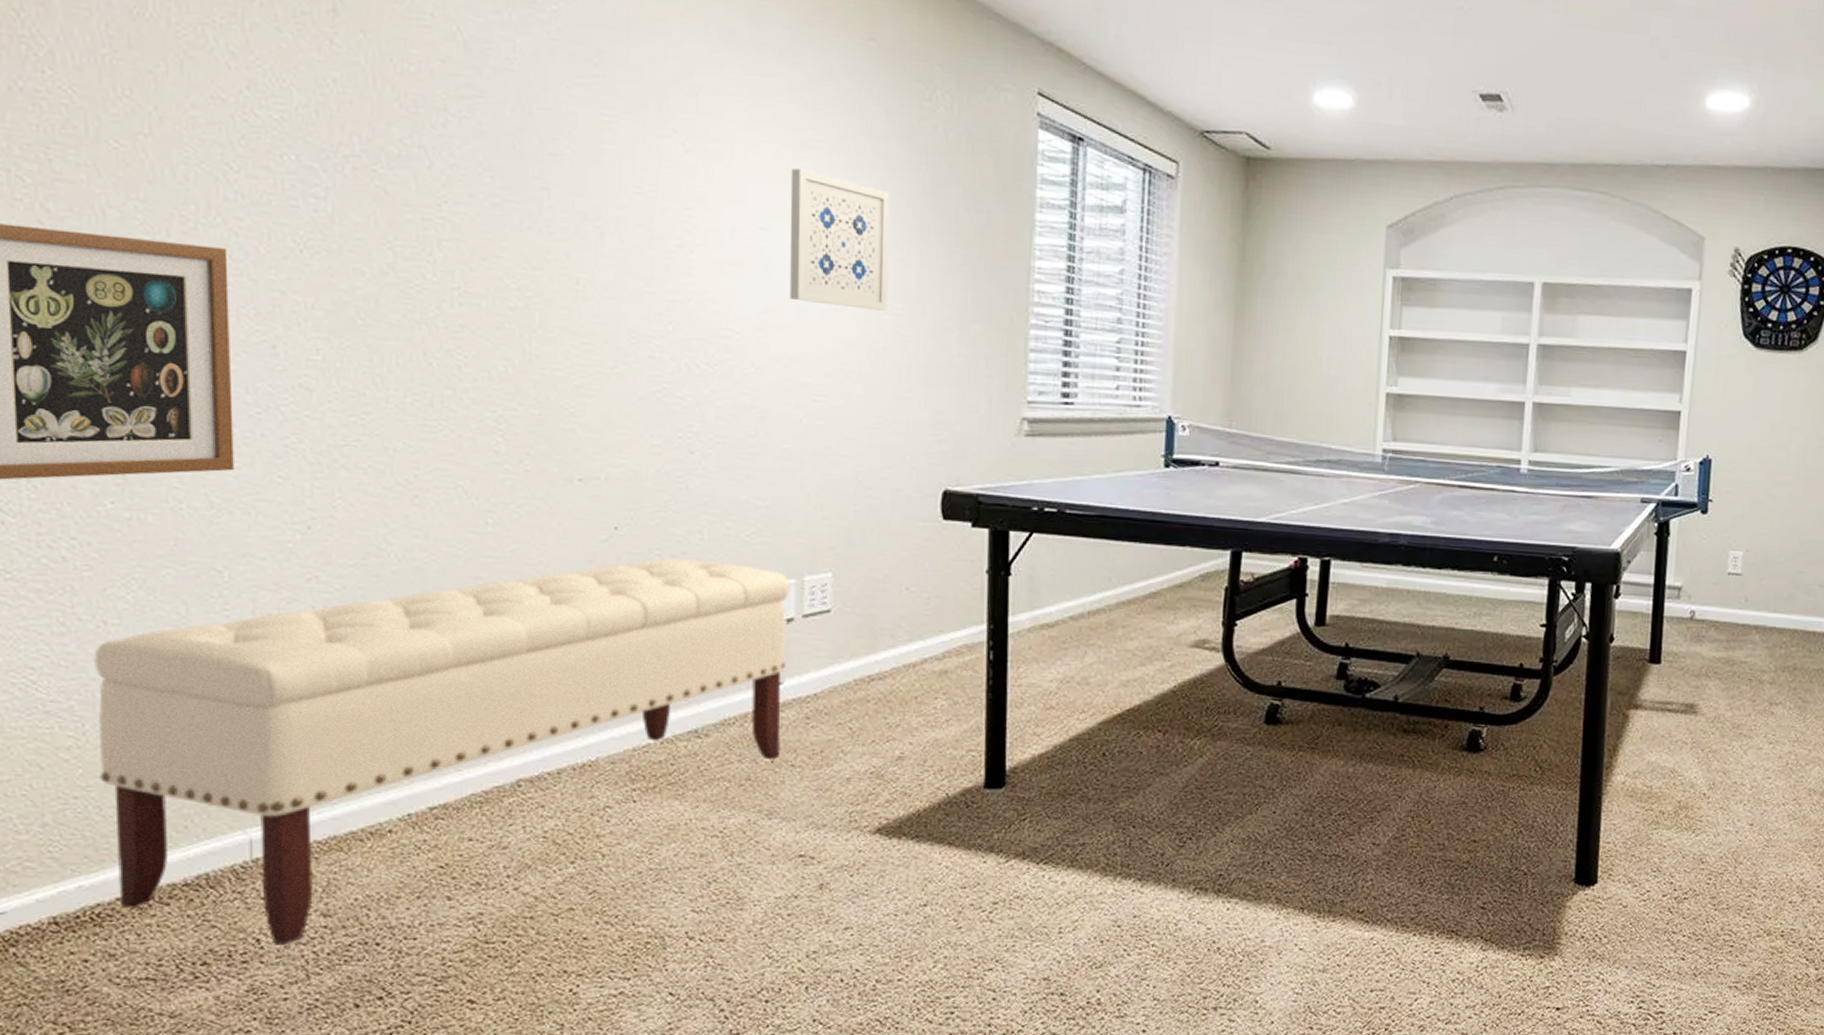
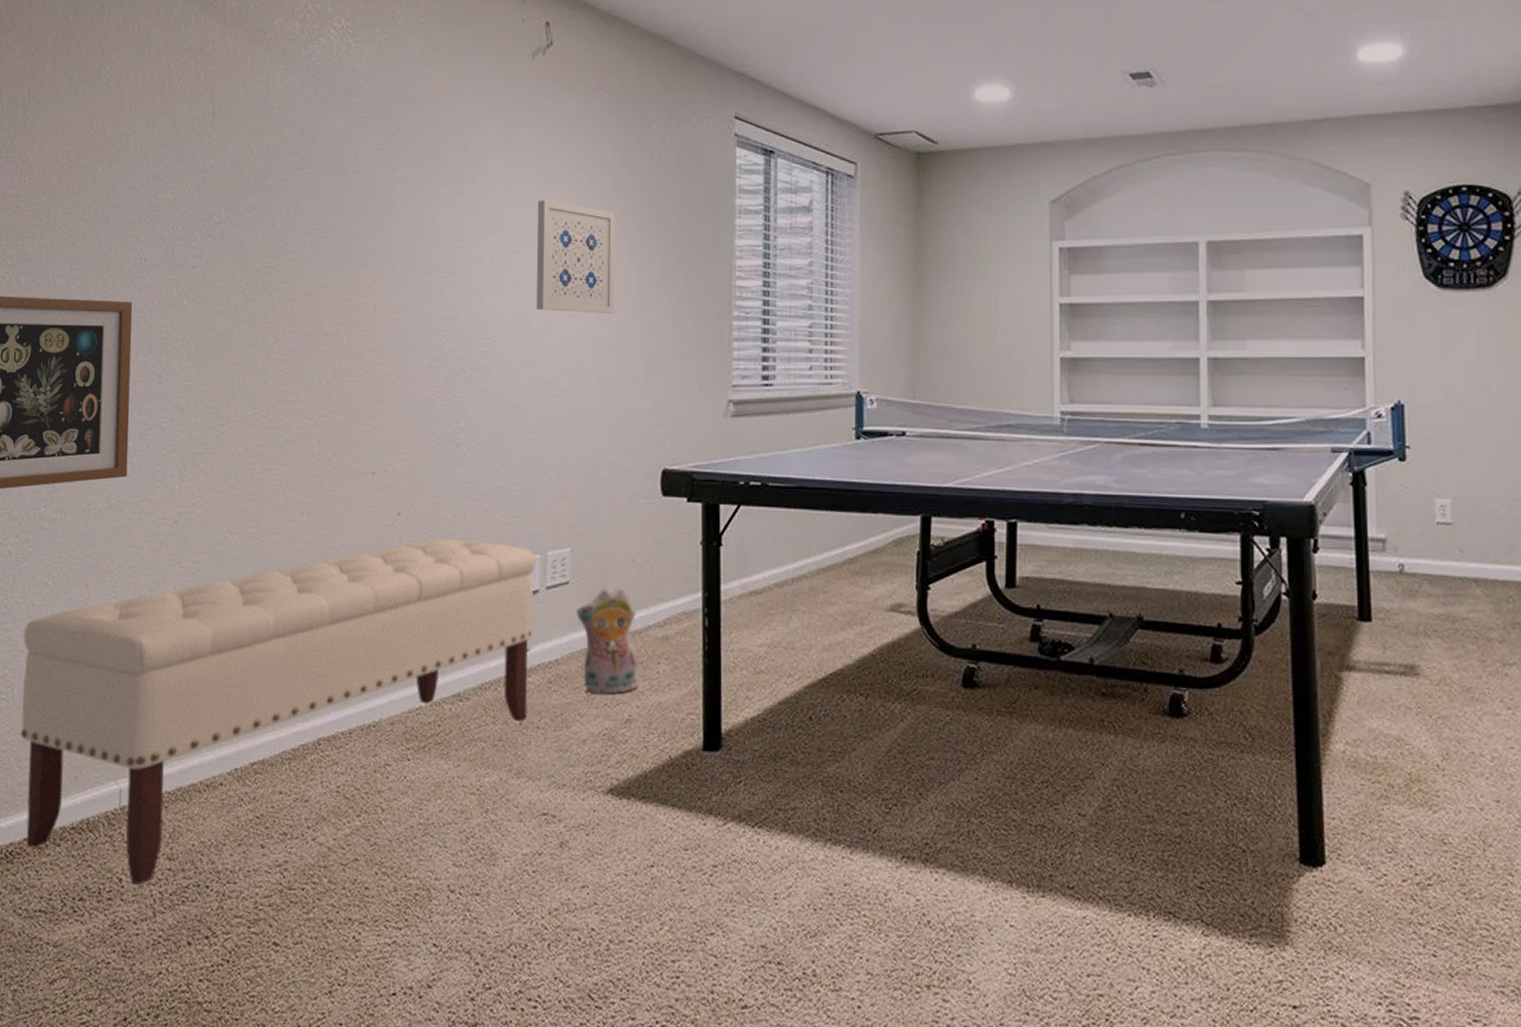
plush toy: none [840,616,912,731] -> present [577,586,638,695]

